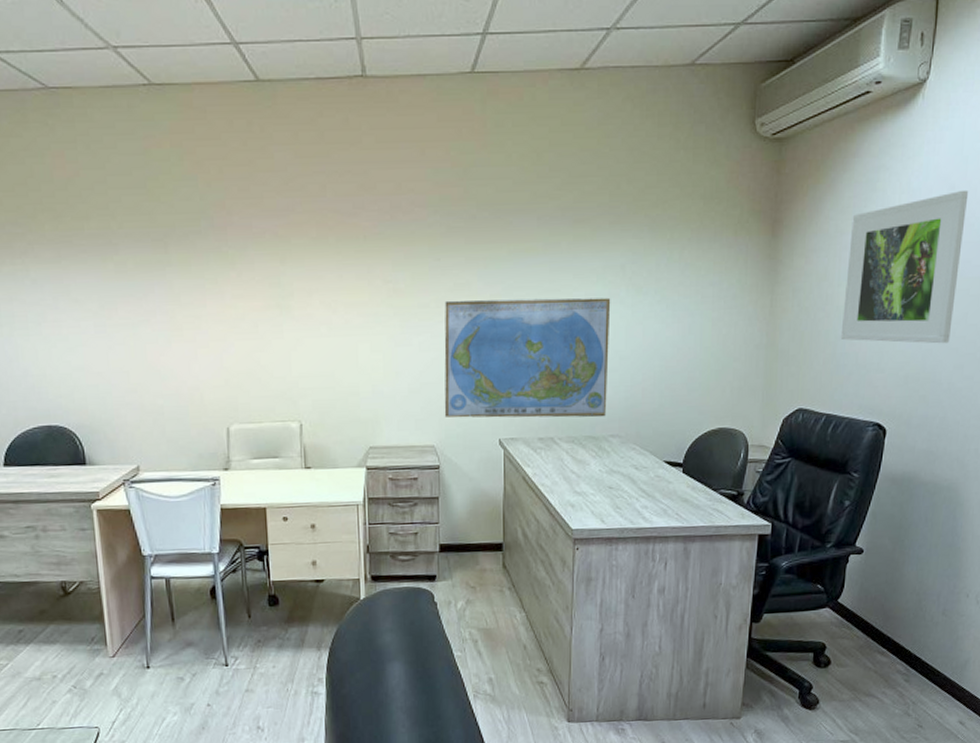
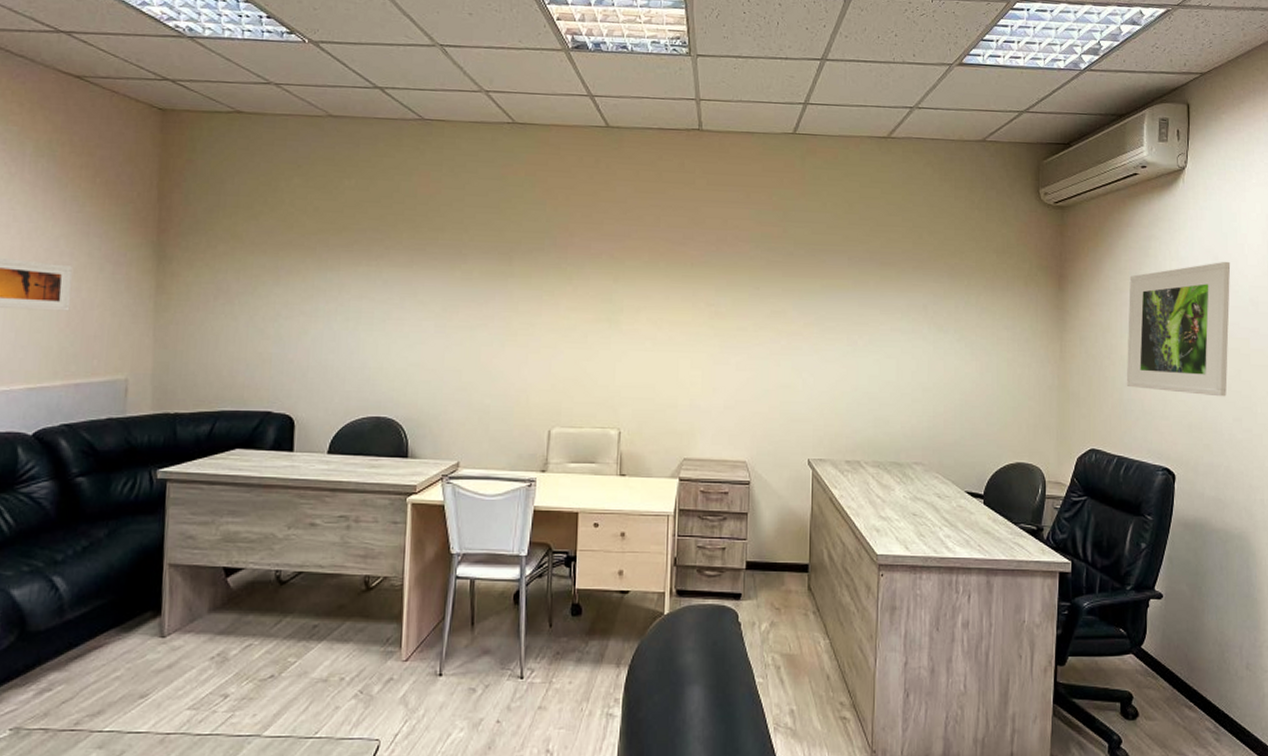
world map: present [444,297,611,418] -> none [757,325,914,445]

